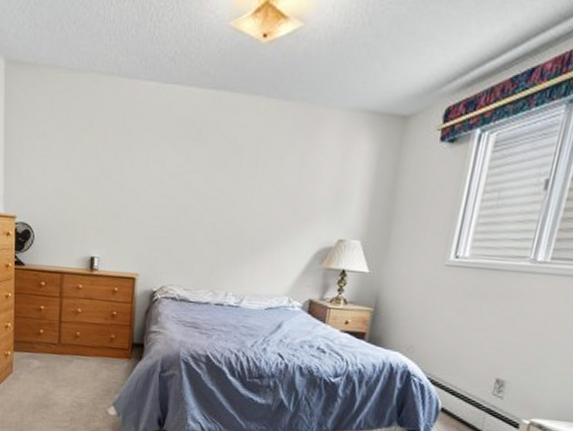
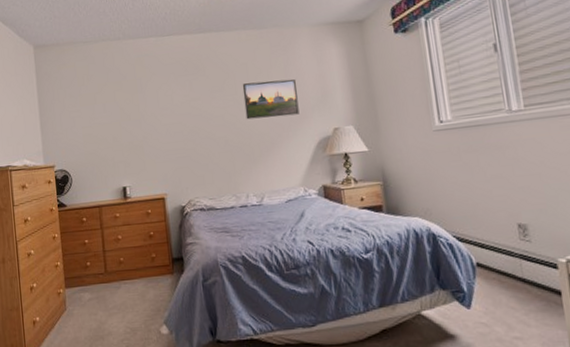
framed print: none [244,165,312,215] -> present [242,78,300,120]

